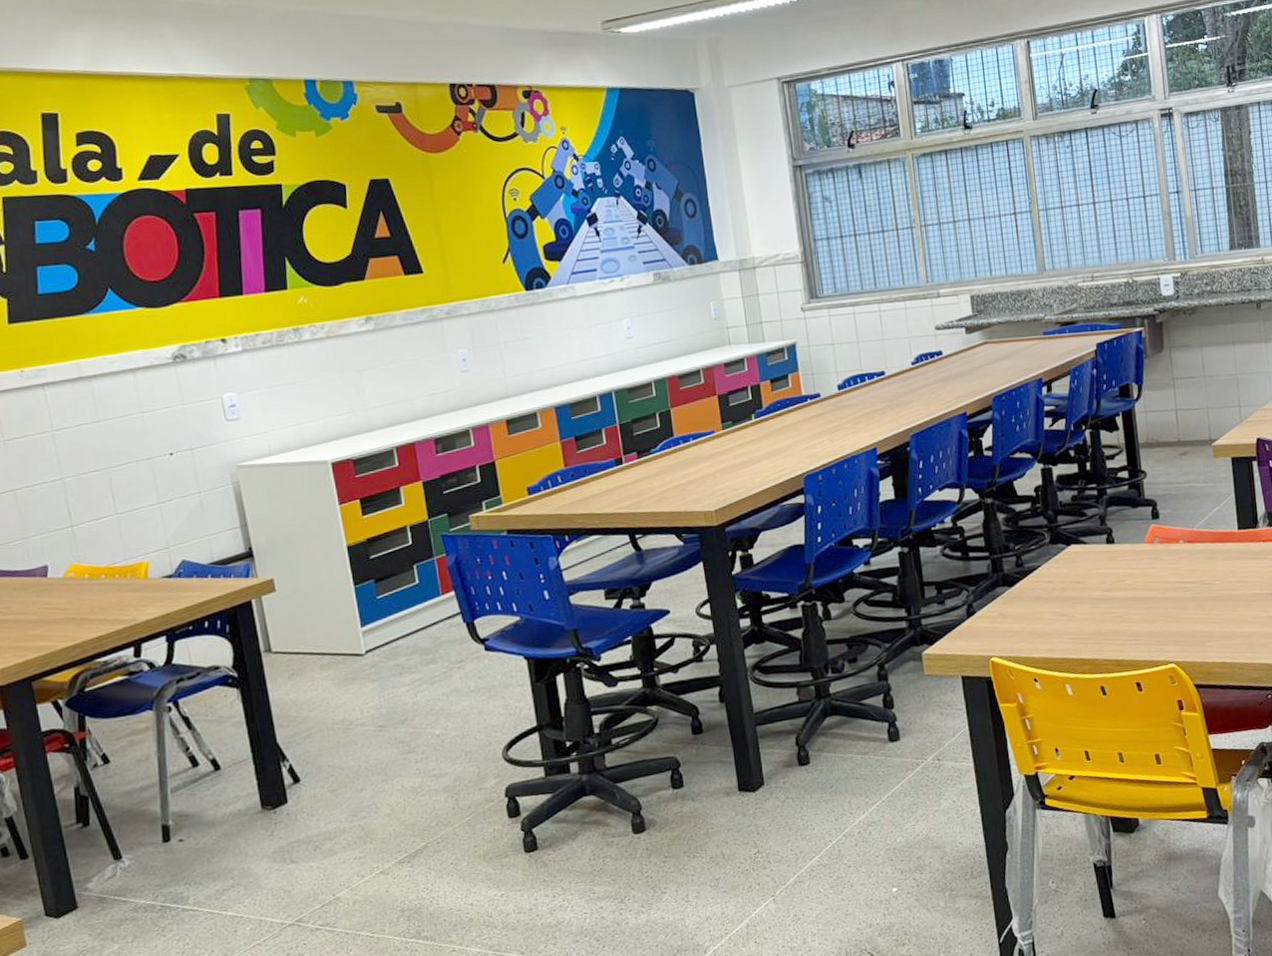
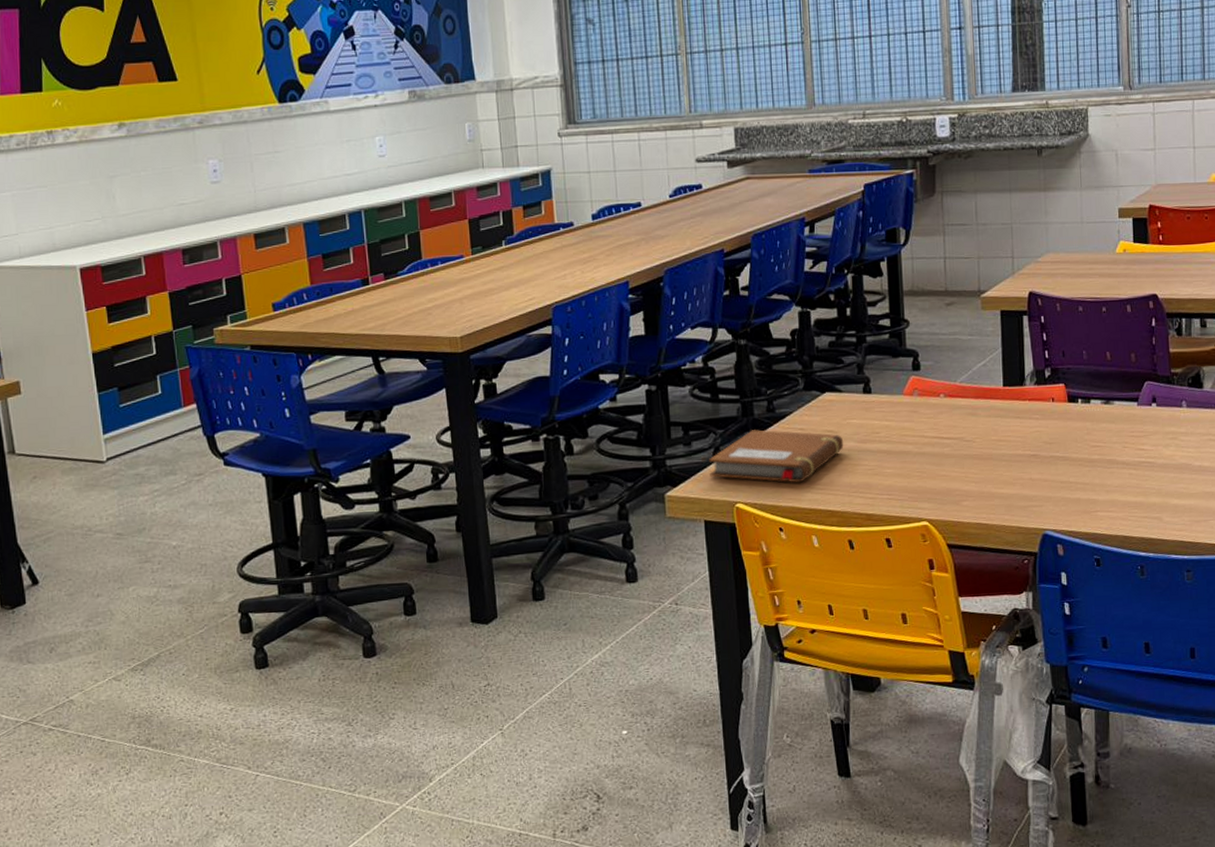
notebook: none [963,584,1091,634] -> present [709,429,844,483]

